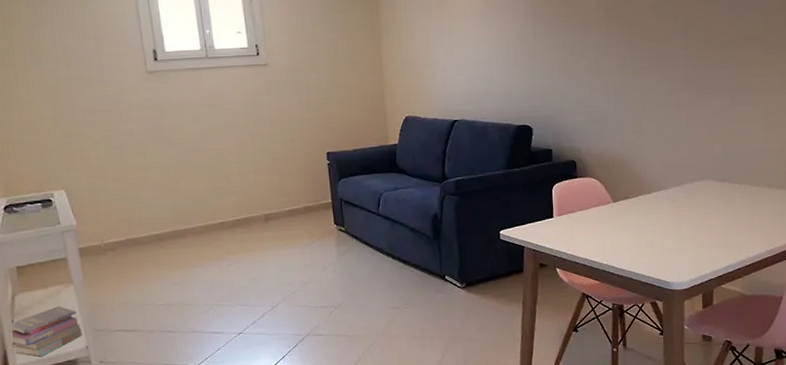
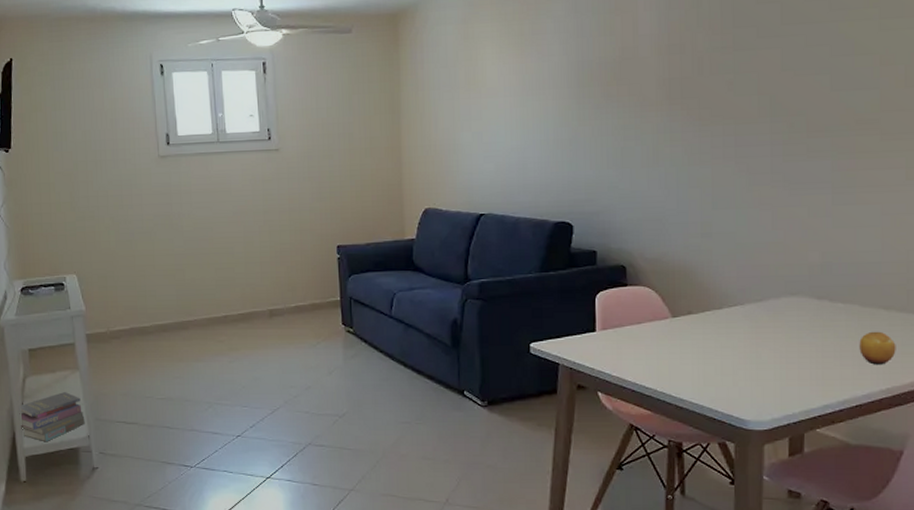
fruit: none [751,205,777,232] -> present [859,331,896,365]

